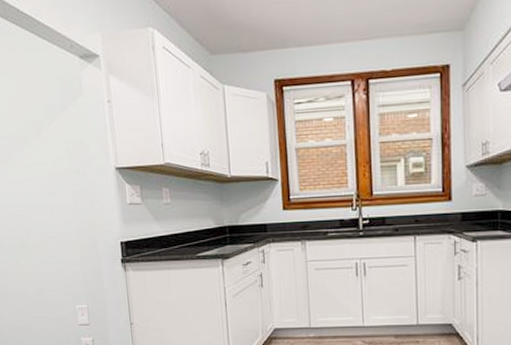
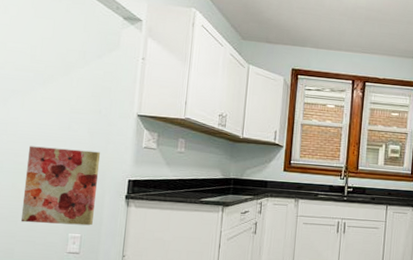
wall art: none [22,215,96,298] -> present [20,146,101,226]

